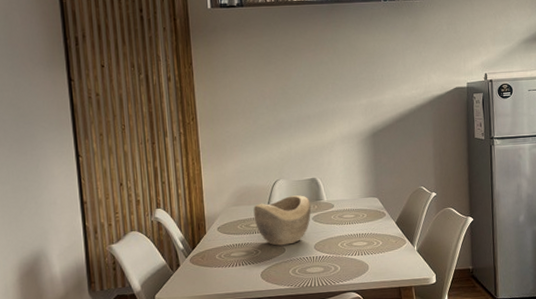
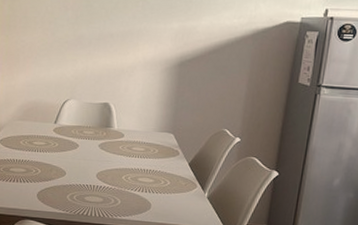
decorative bowl: present [253,195,311,246] -> none [38,118,99,169]

